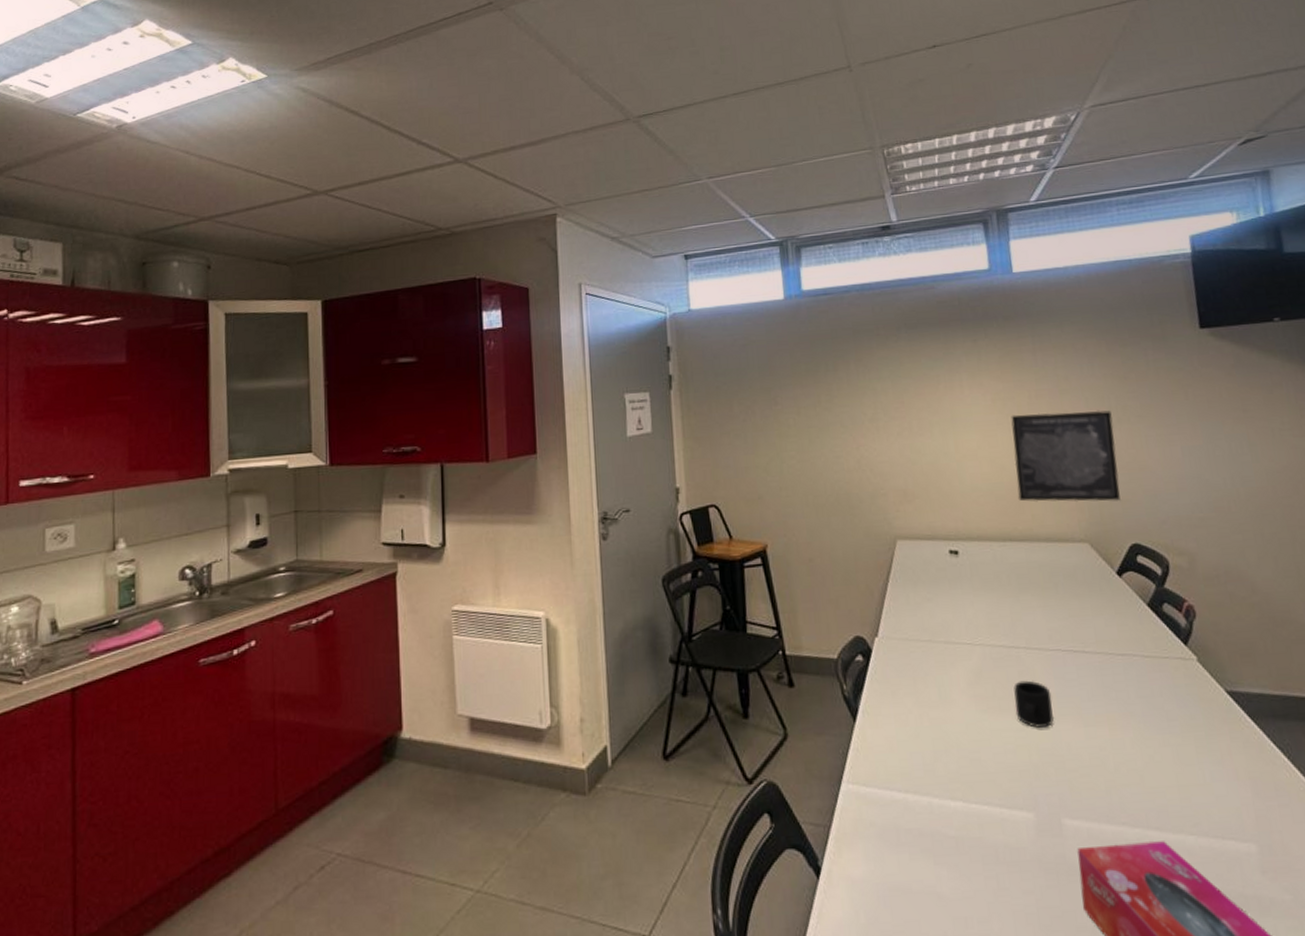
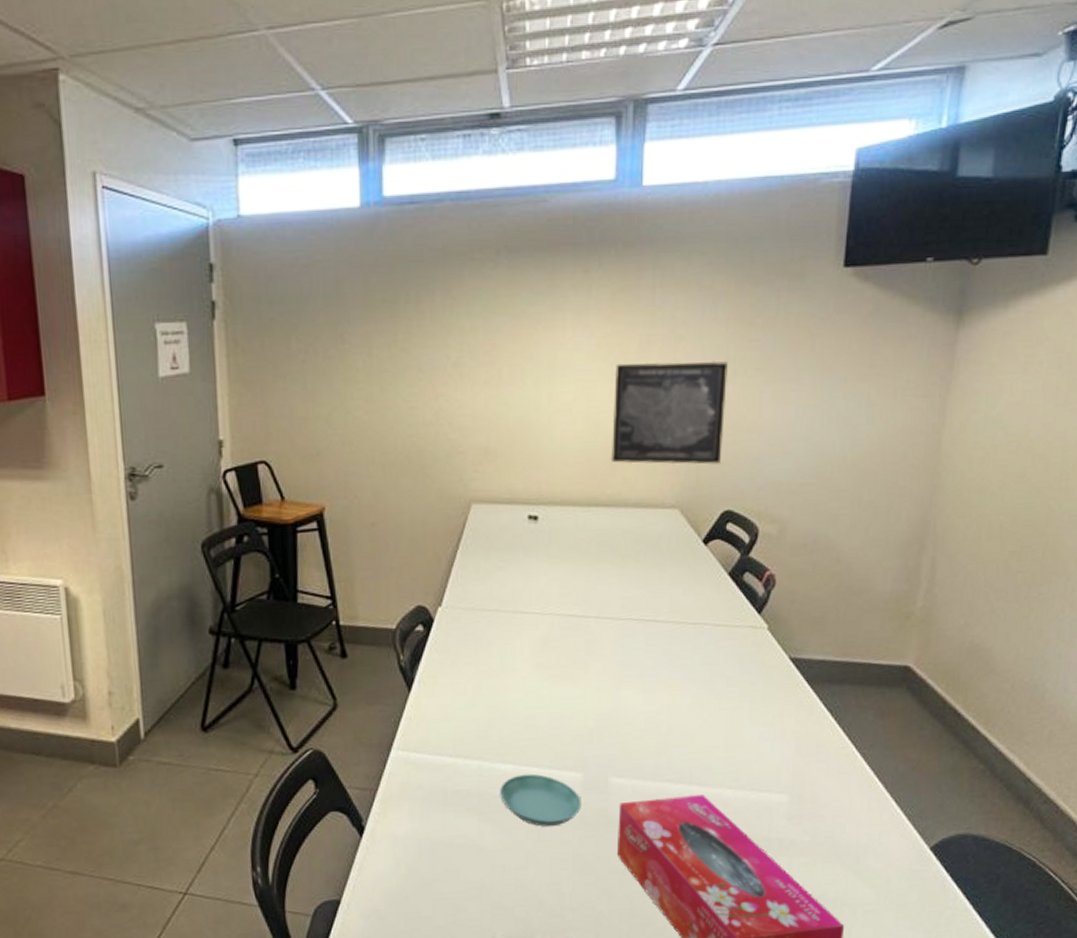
saucer: none [952,812,1038,874] -> present [500,773,581,827]
mug: present [1013,680,1055,728] -> none [577,649,616,695]

